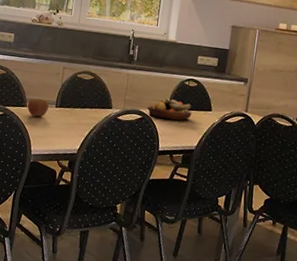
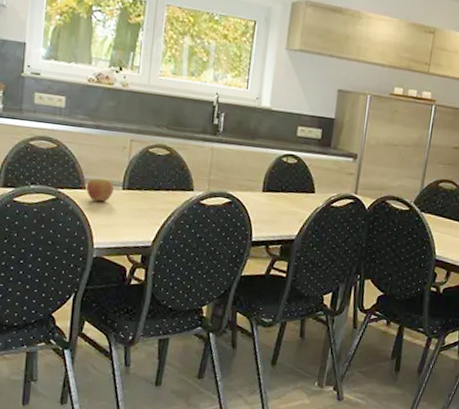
fruit bowl: present [147,98,192,121] -> none [236,177,291,205]

